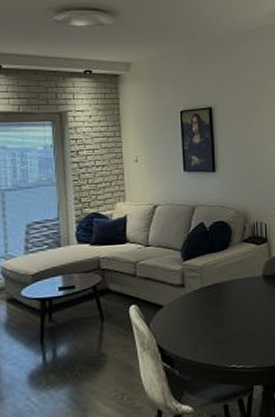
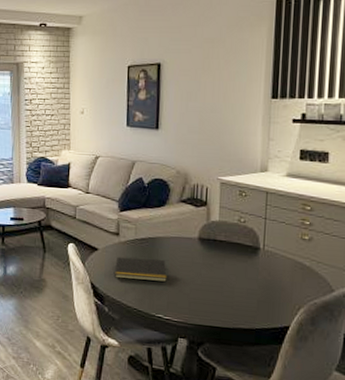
notepad: none [183,304,237,335] -> present [115,256,167,282]

